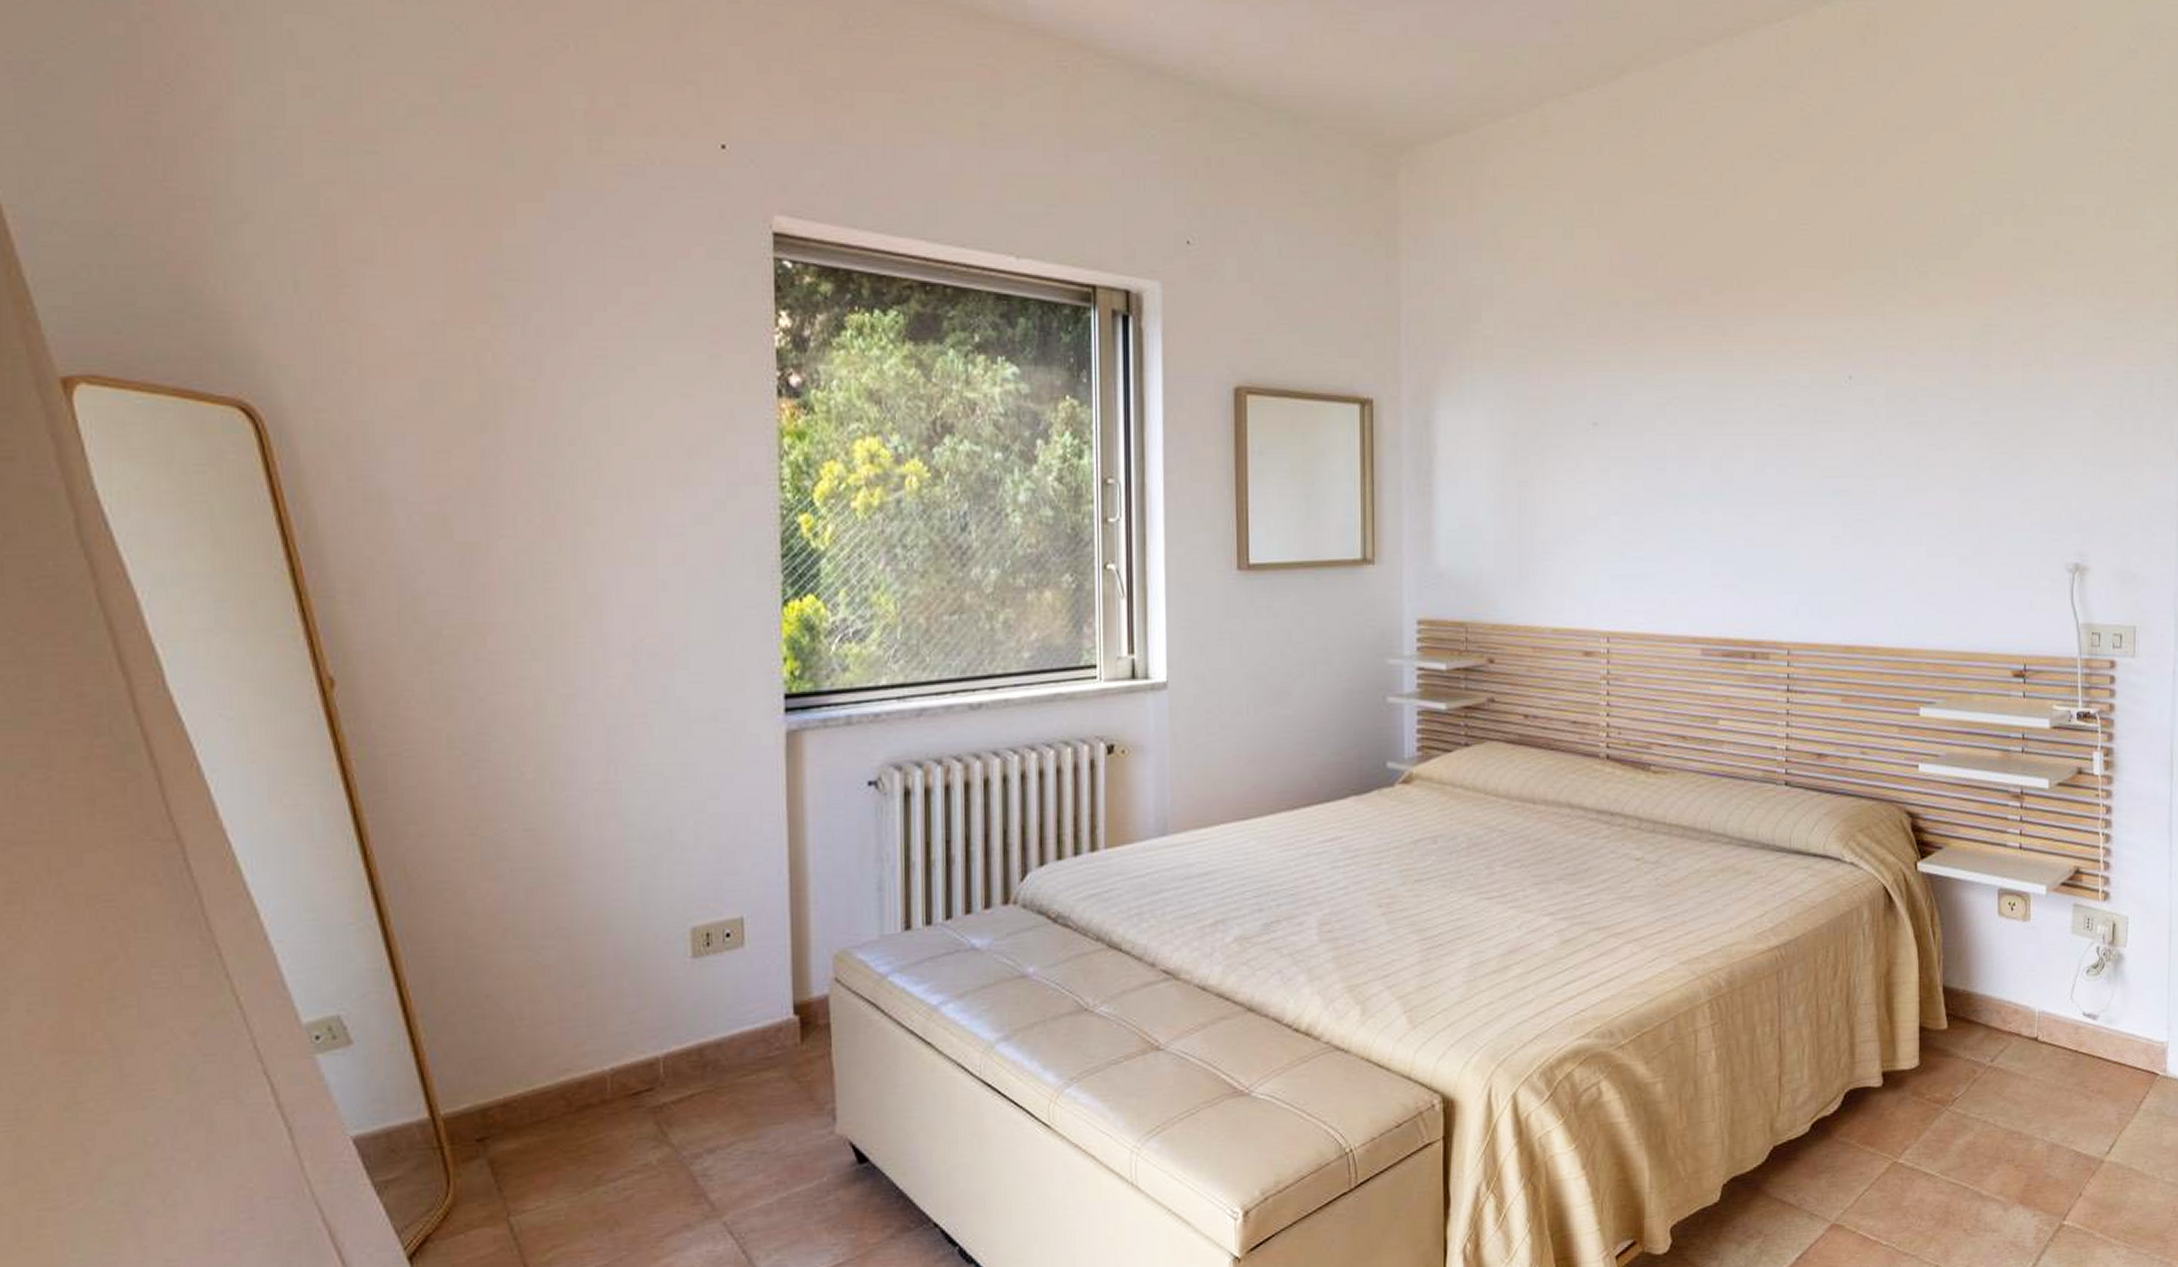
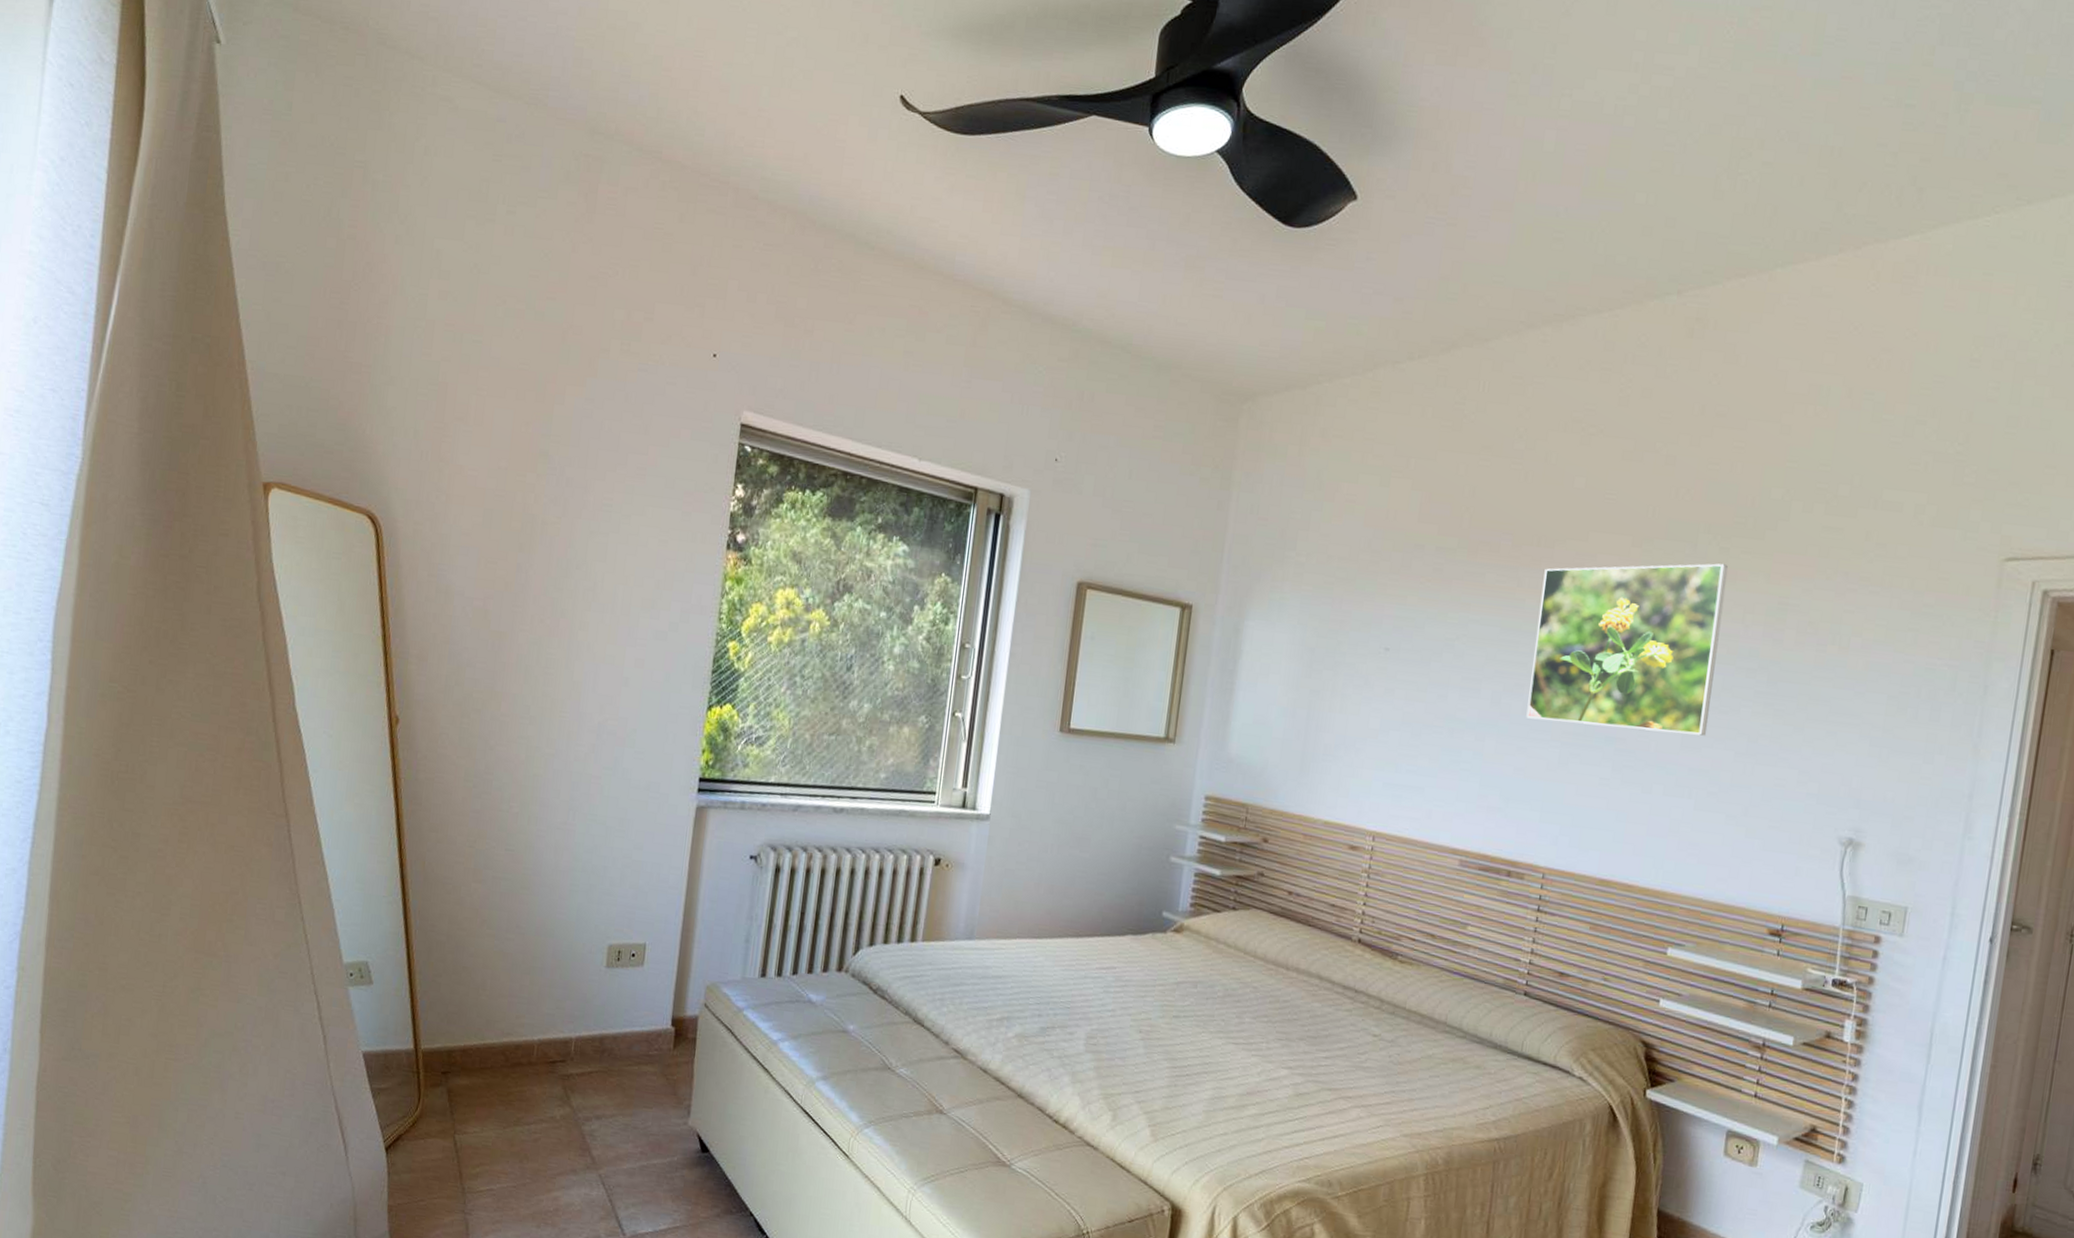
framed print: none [1748,289,1930,482] -> present [1526,563,1729,736]

